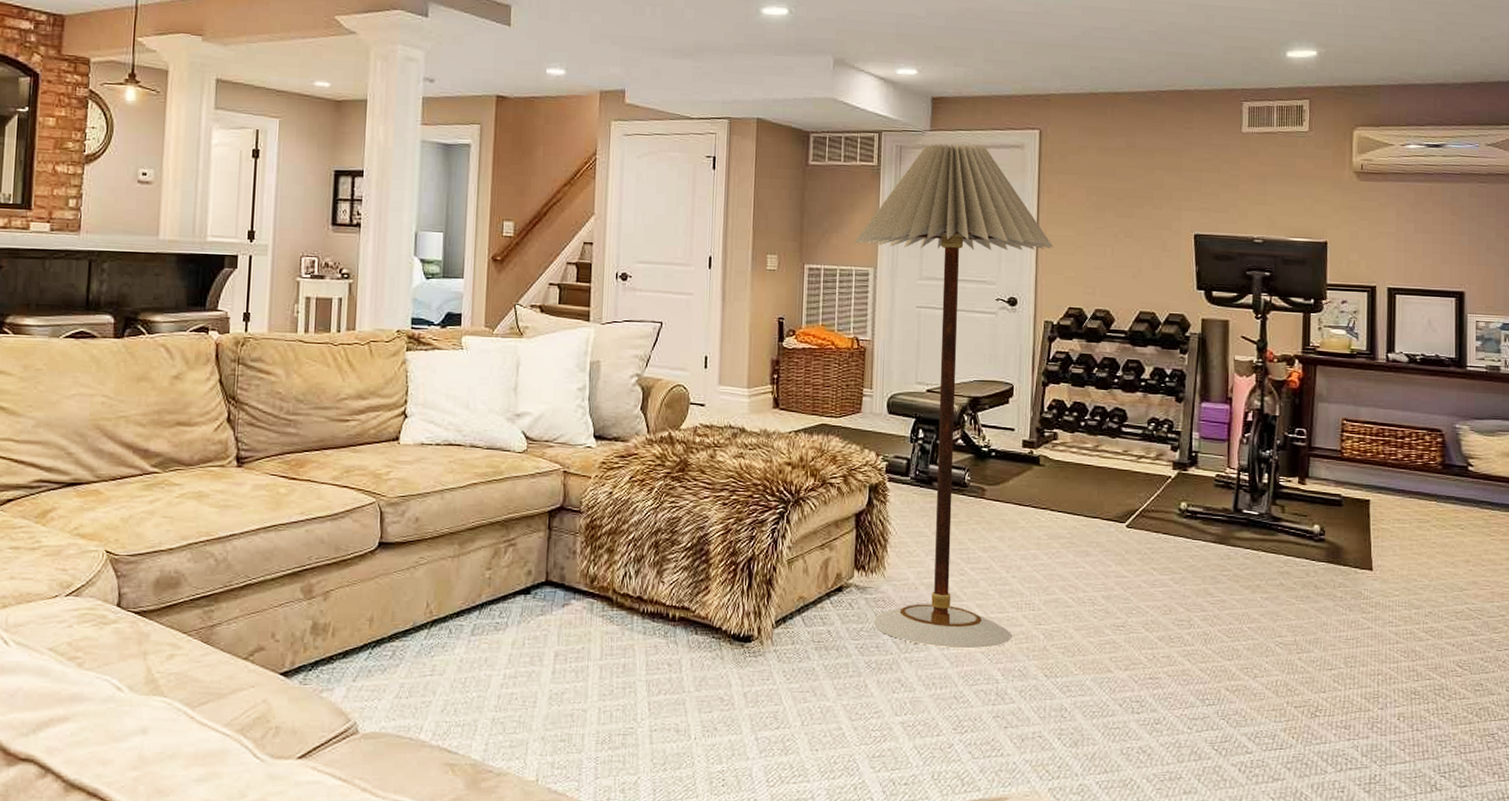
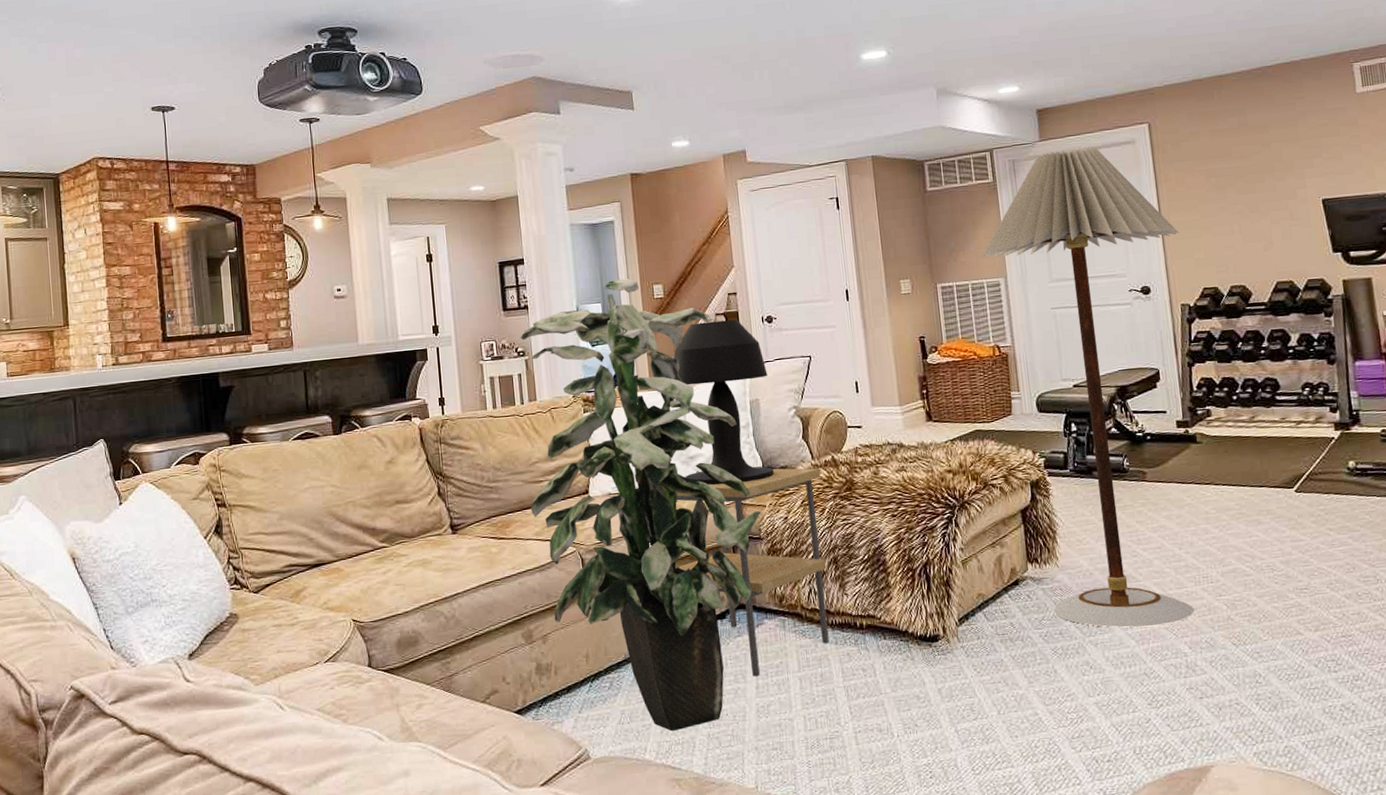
indoor plant: none [331,208,585,710] -> present [520,278,761,731]
side table: none [457,434,655,661] -> present [648,468,829,677]
table lamp: none [508,269,614,450] -> present [673,319,774,486]

